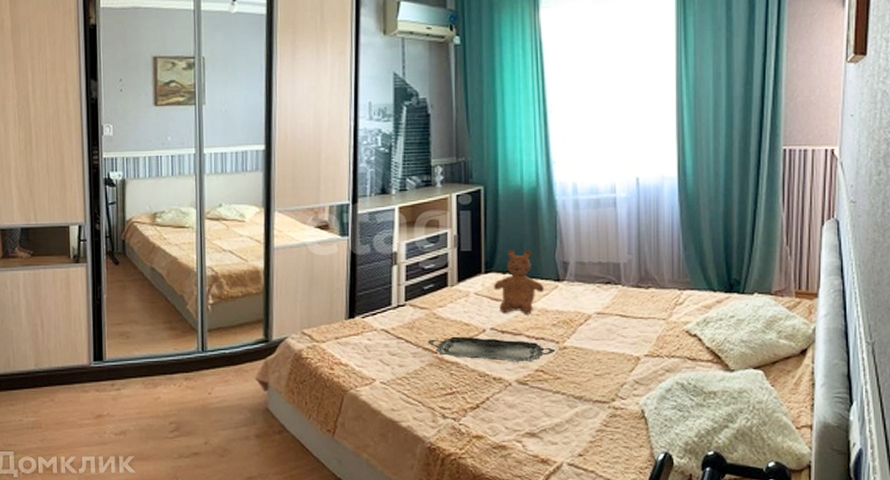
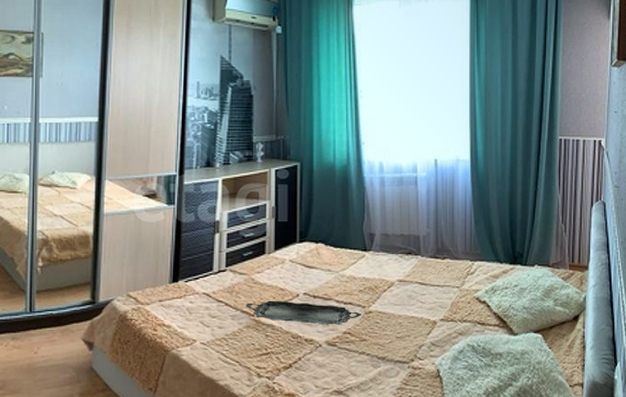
teddy bear: present [493,250,545,314] -> none [306,221,353,281]

